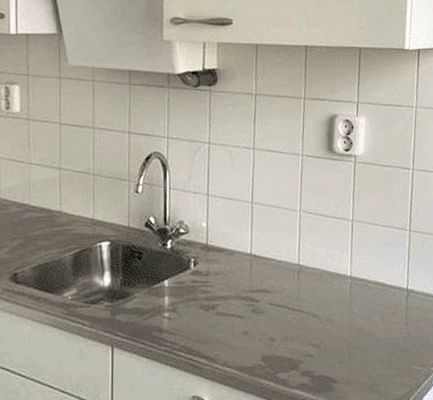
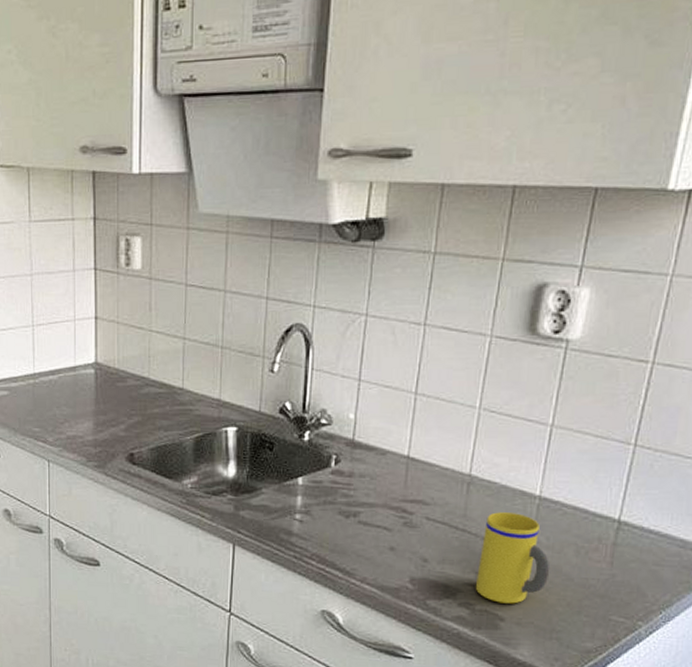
mug: none [312,291,365,368] -> present [475,512,550,604]

